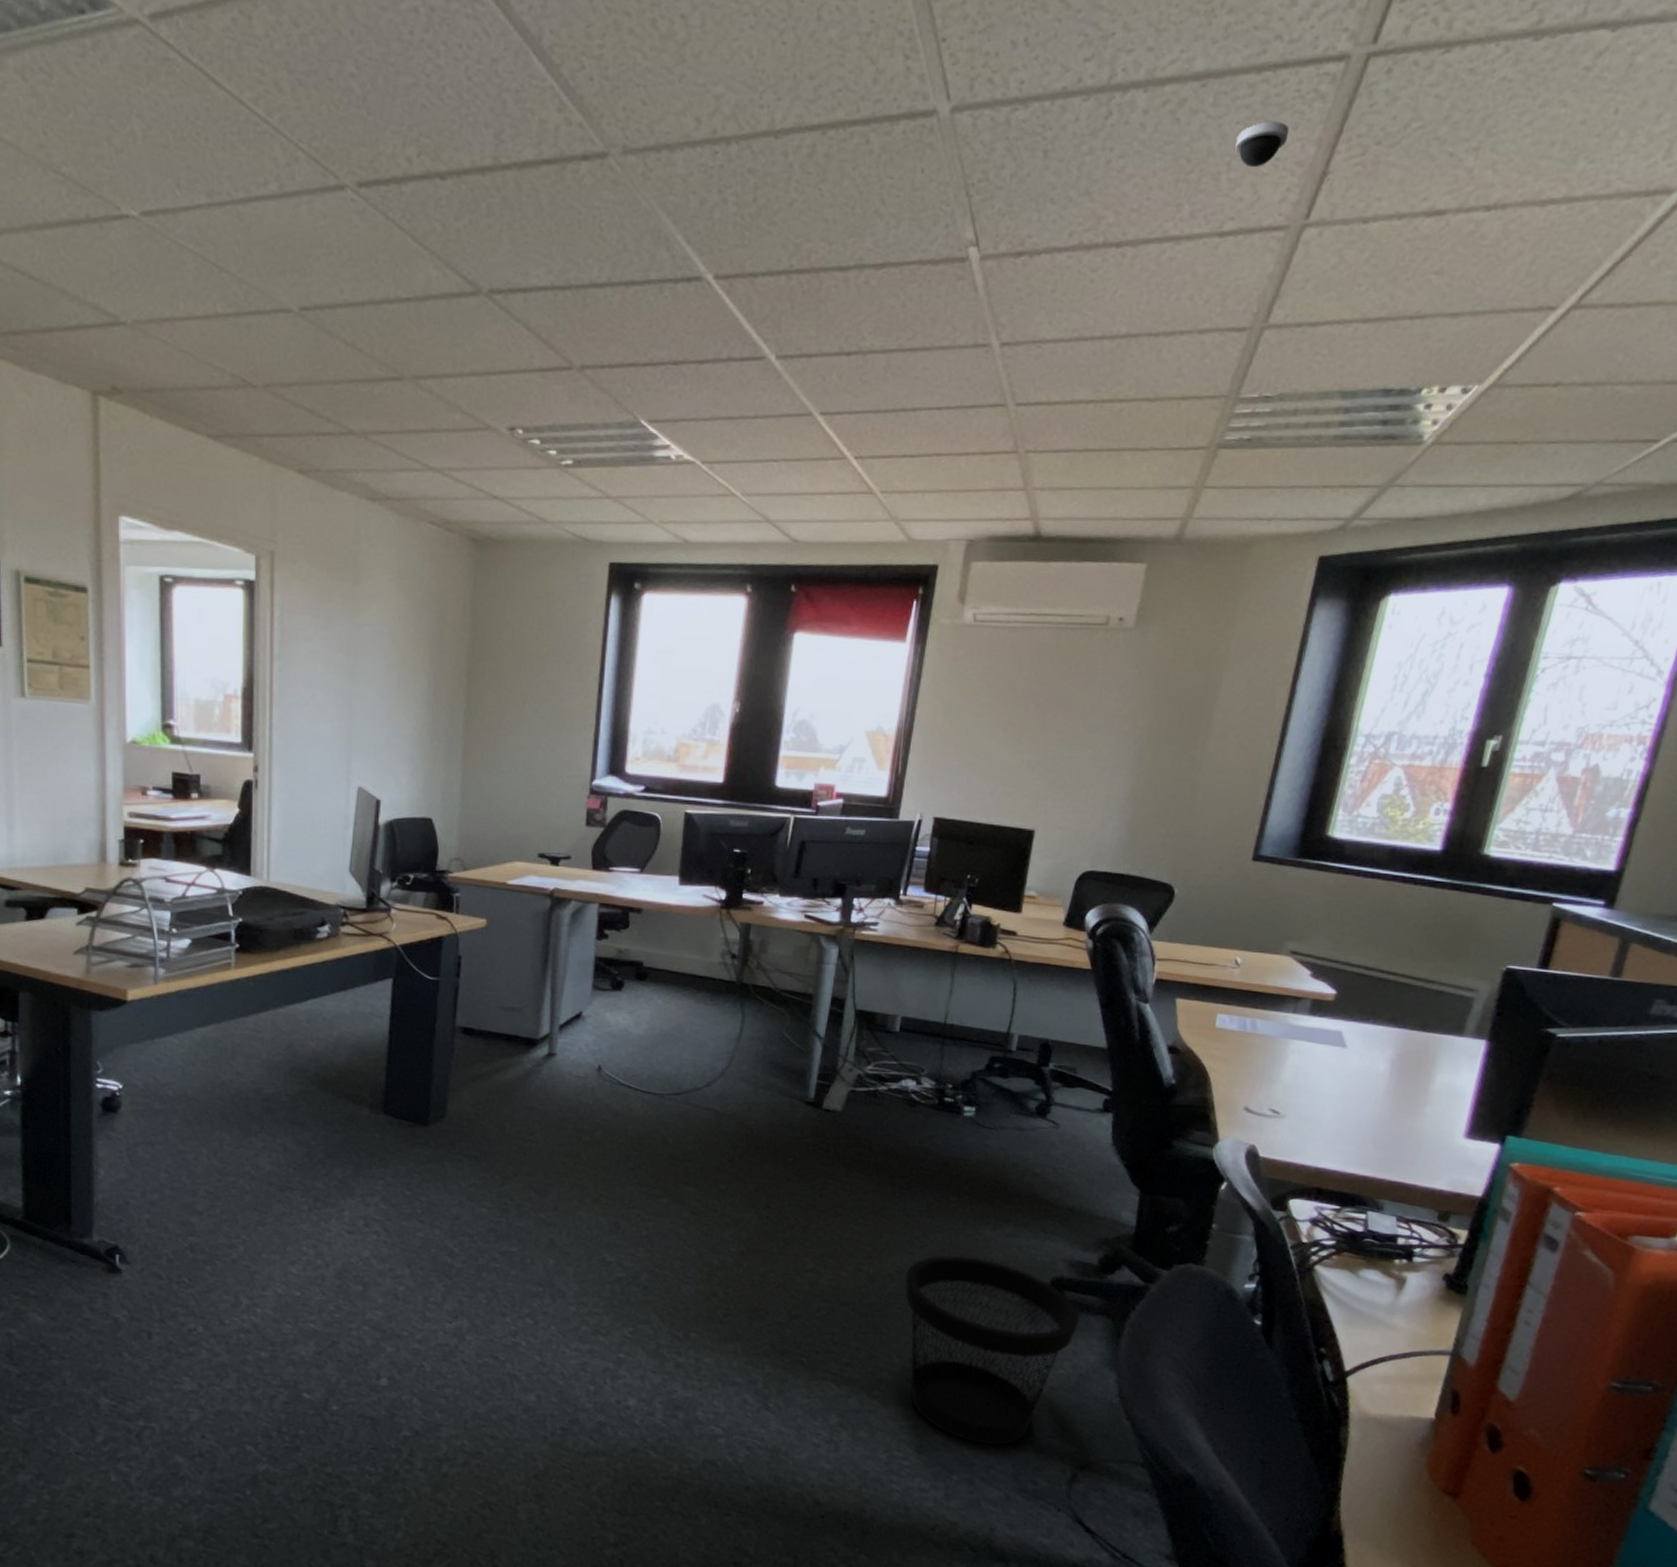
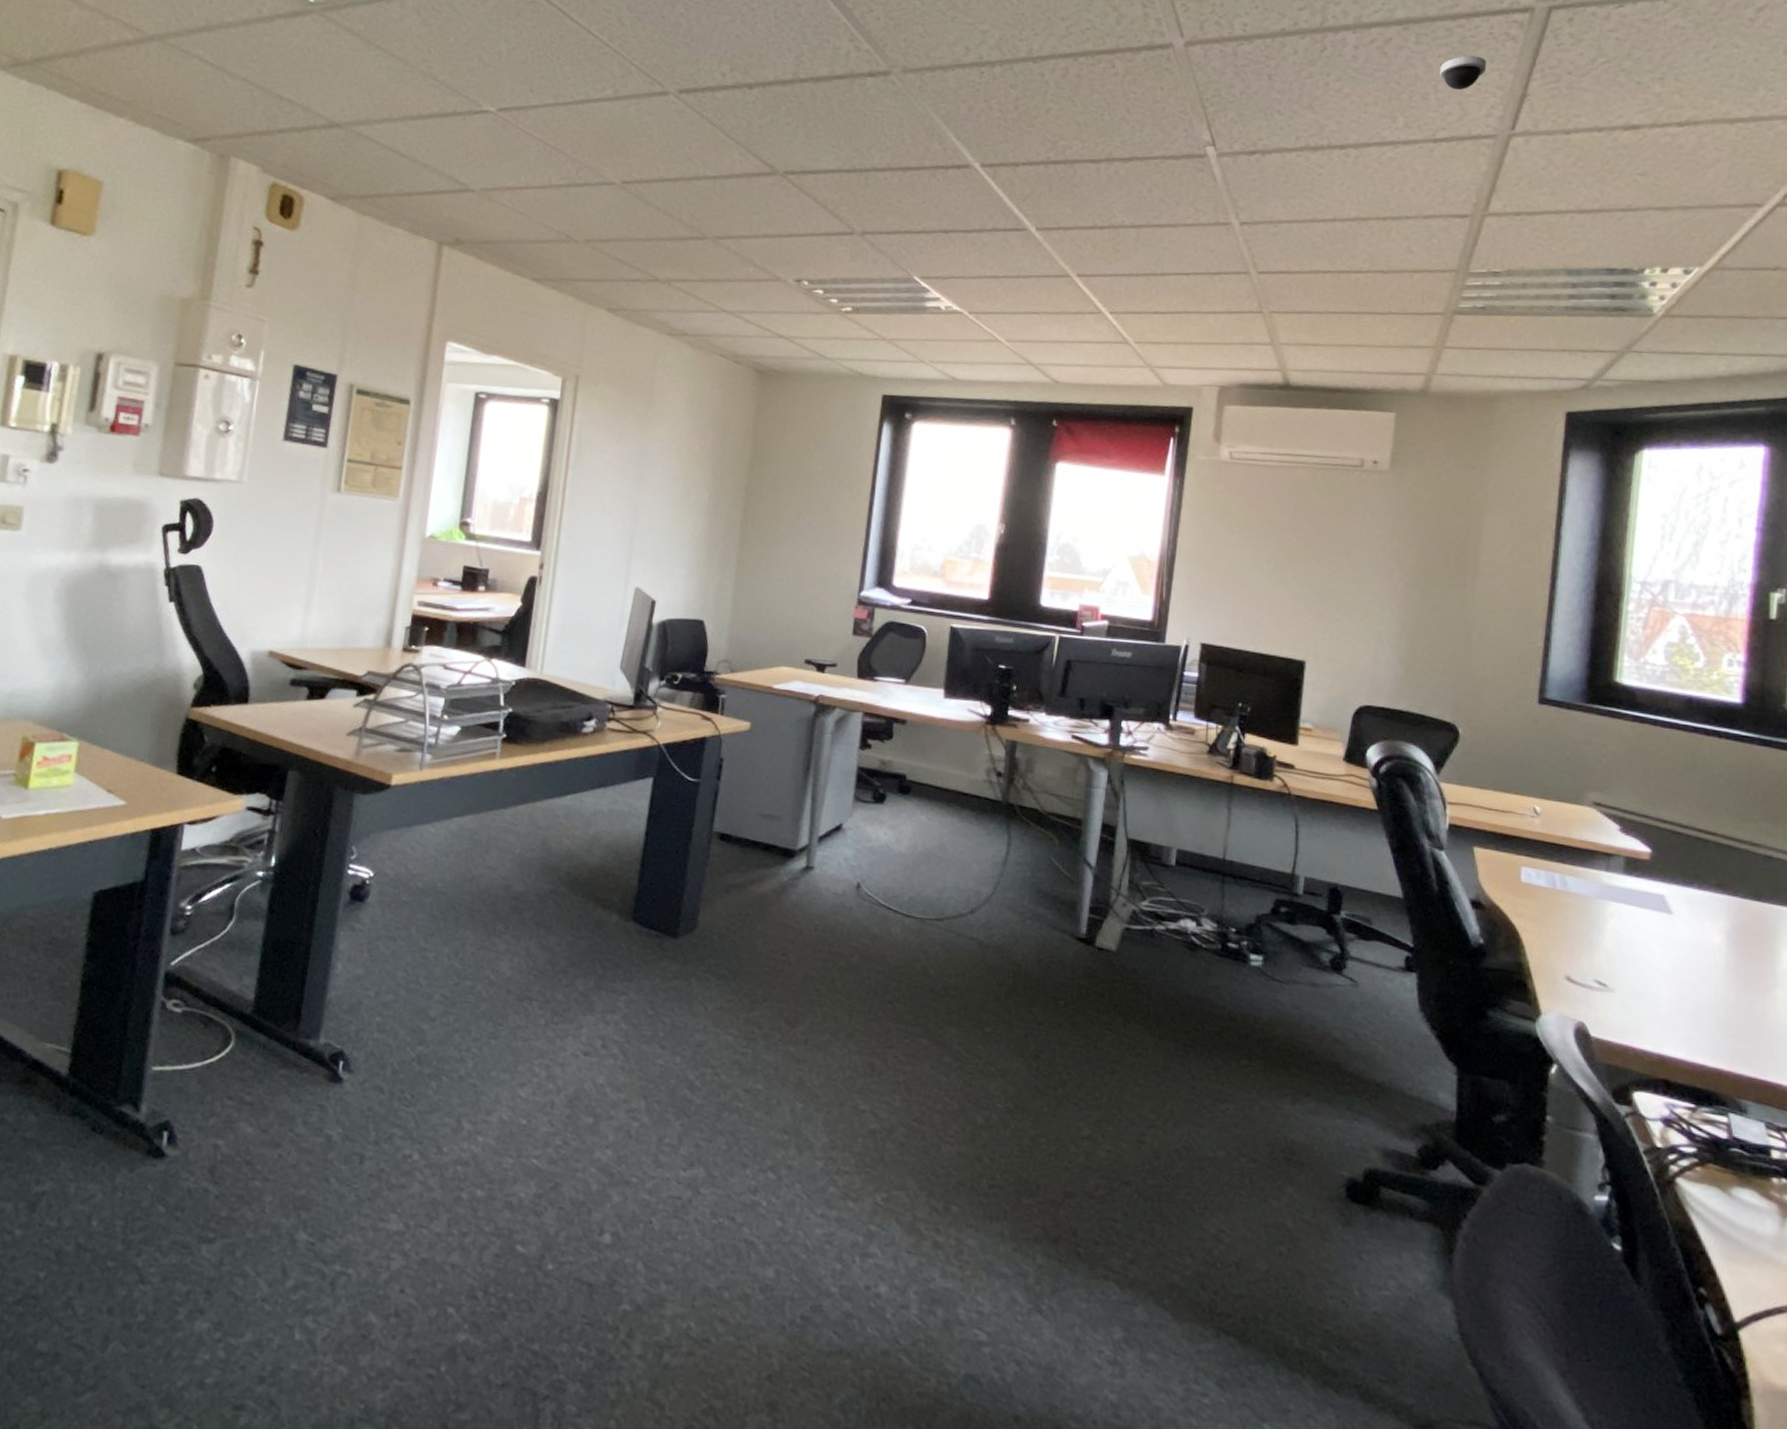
wastebasket: present [905,1255,1080,1445] -> none [1194,1130,1402,1387]

